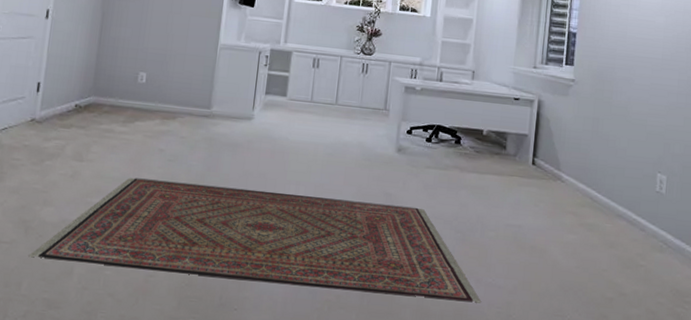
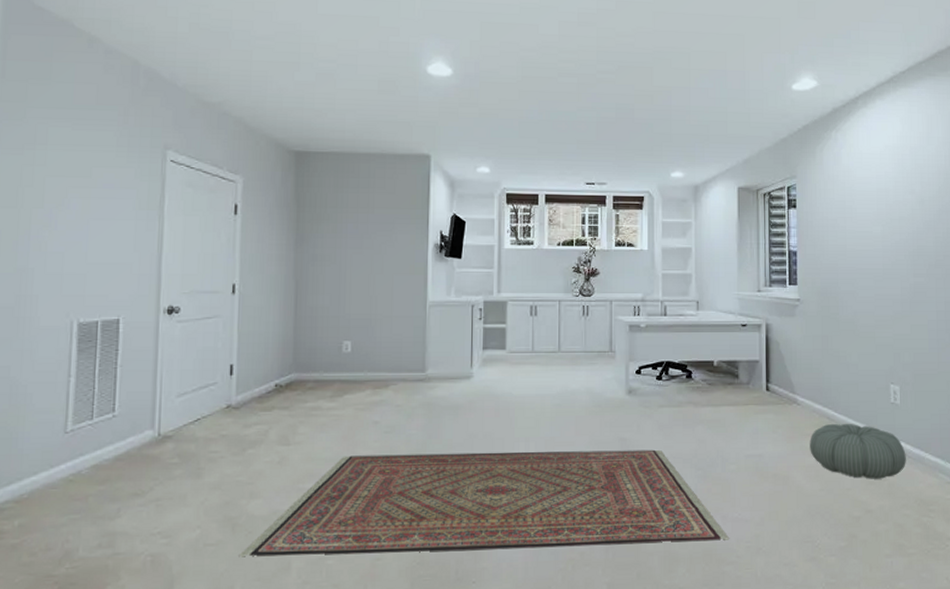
pouf: none [569,204,666,265] -> present [810,423,906,479]

